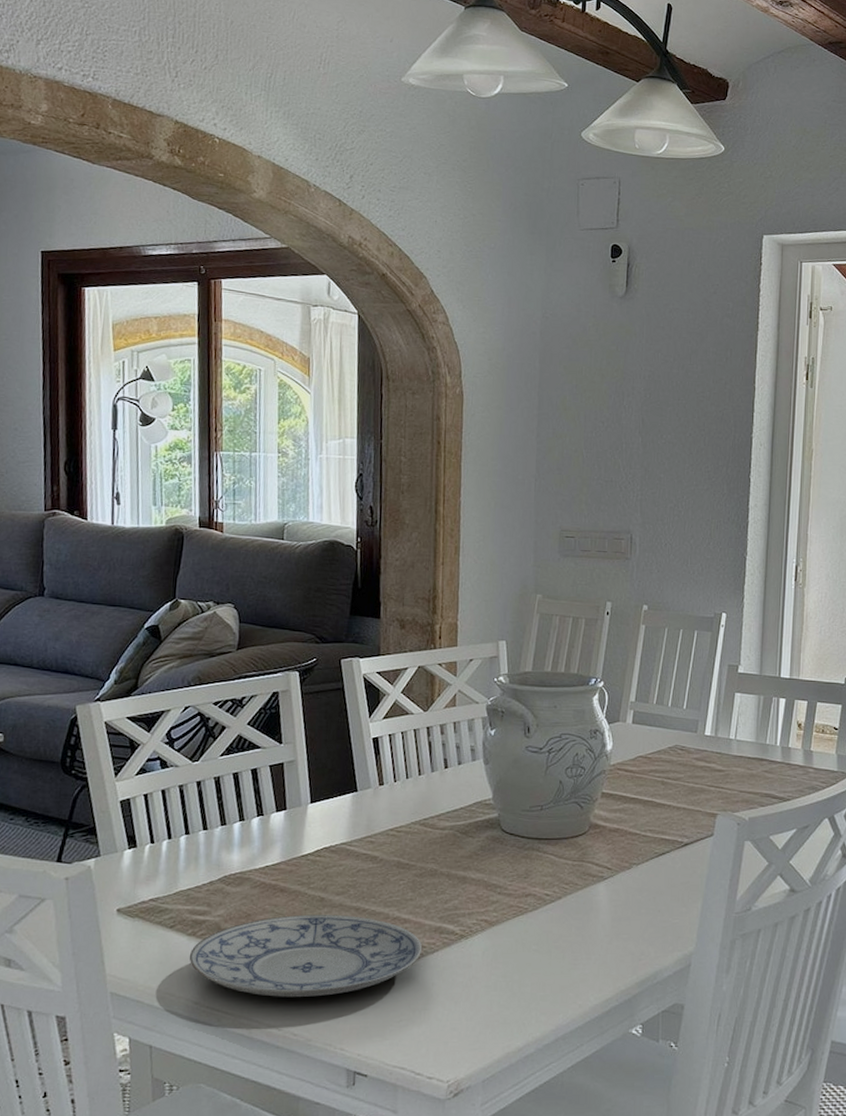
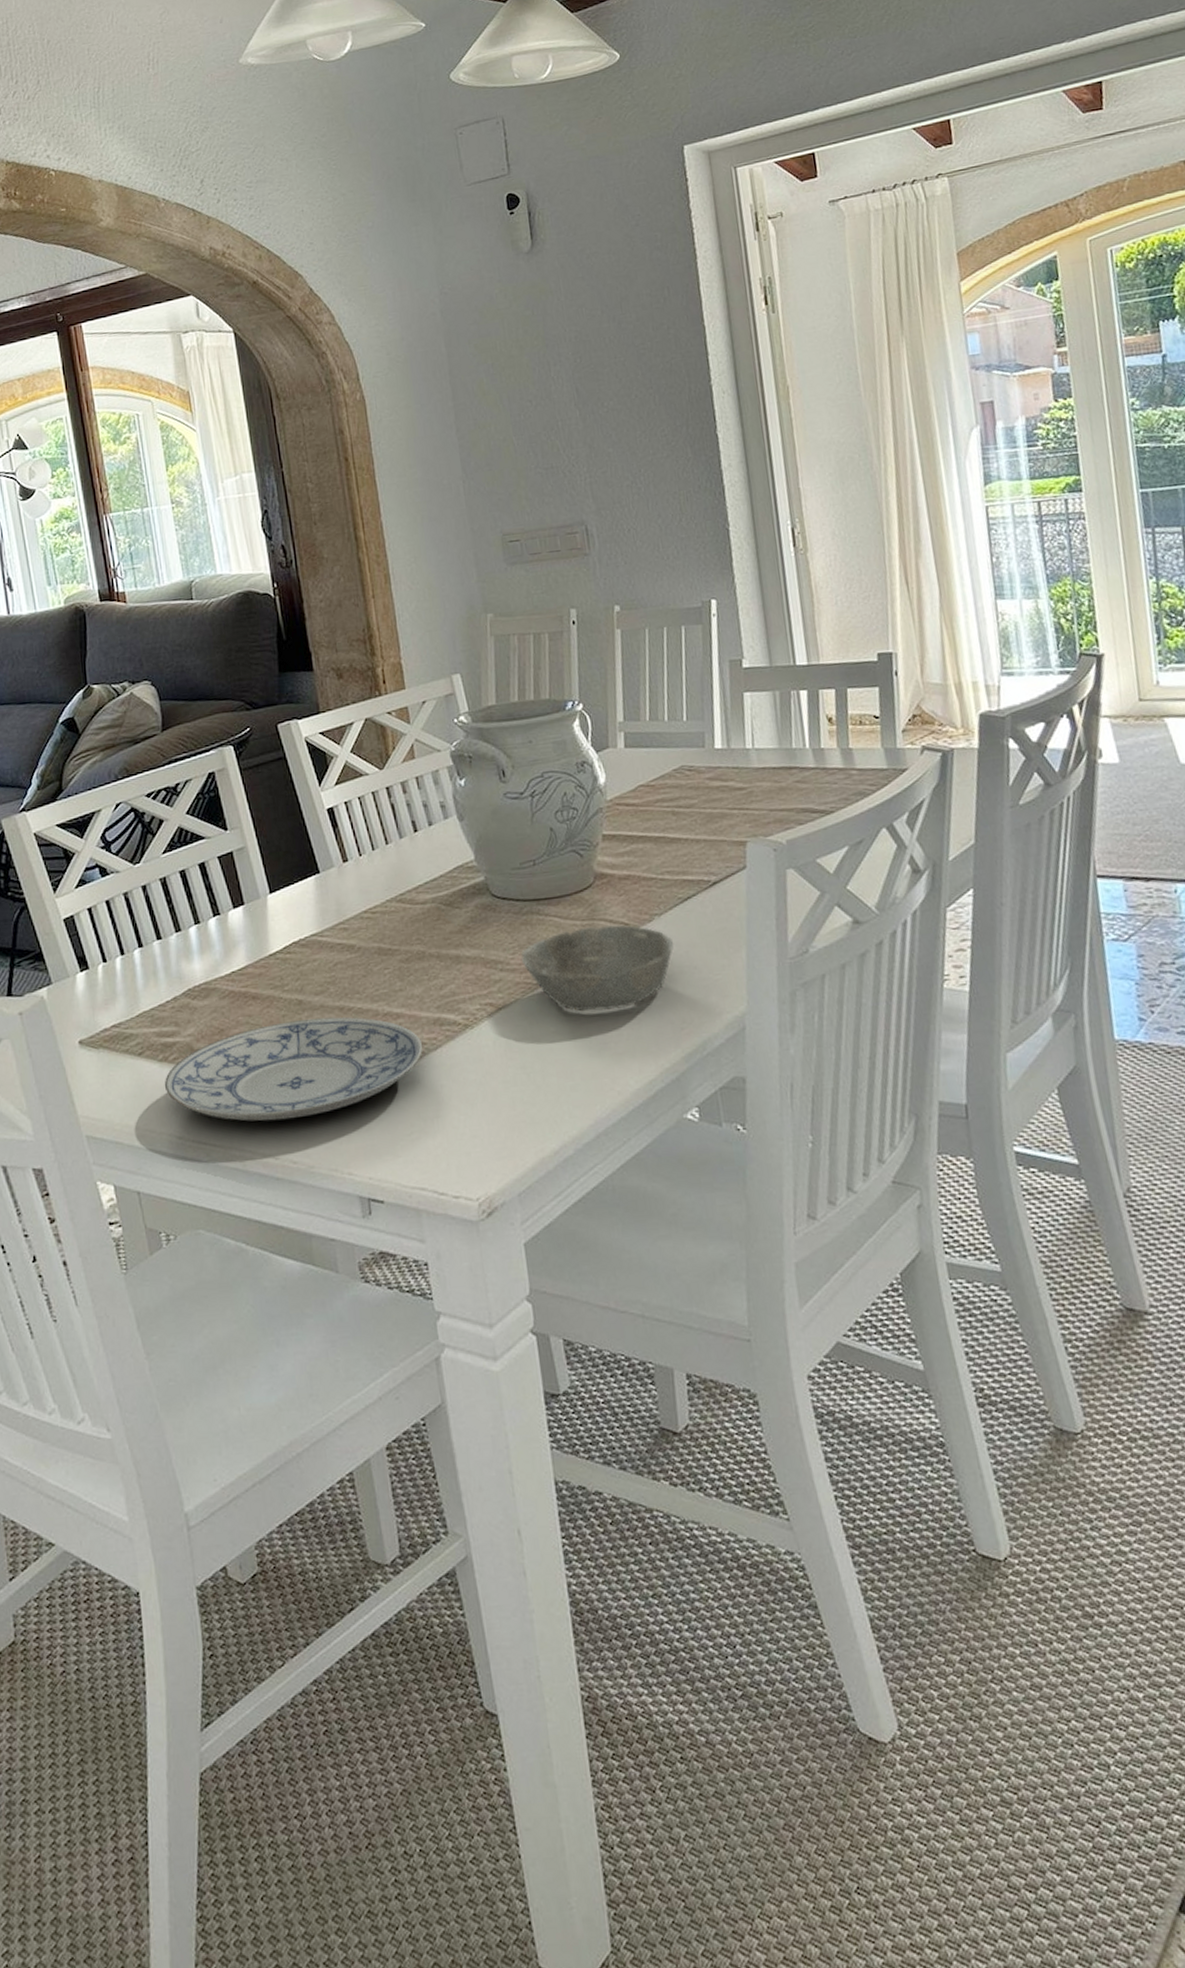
bowl: none [517,867,645,937] -> present [521,924,674,1012]

